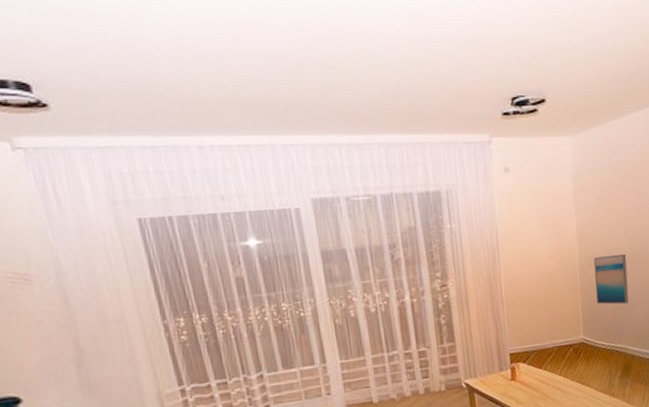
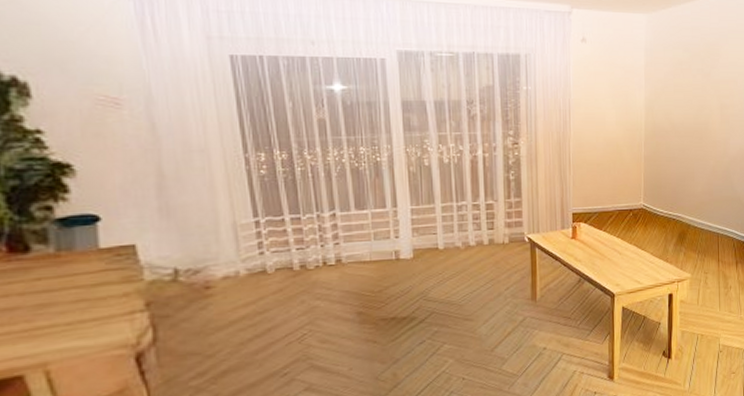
wall art: present [594,253,629,305] -> none [658,128,690,176]

